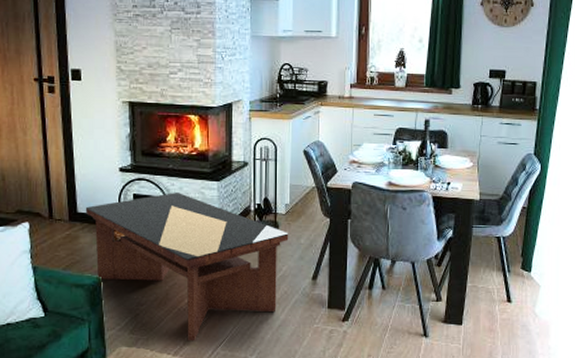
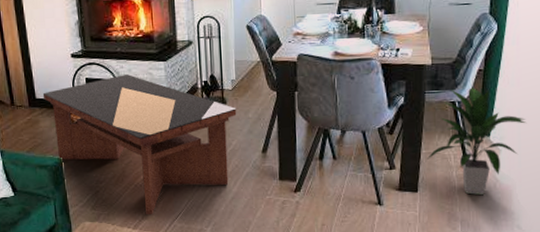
indoor plant: none [470,224,564,329] -> present [425,88,526,195]

